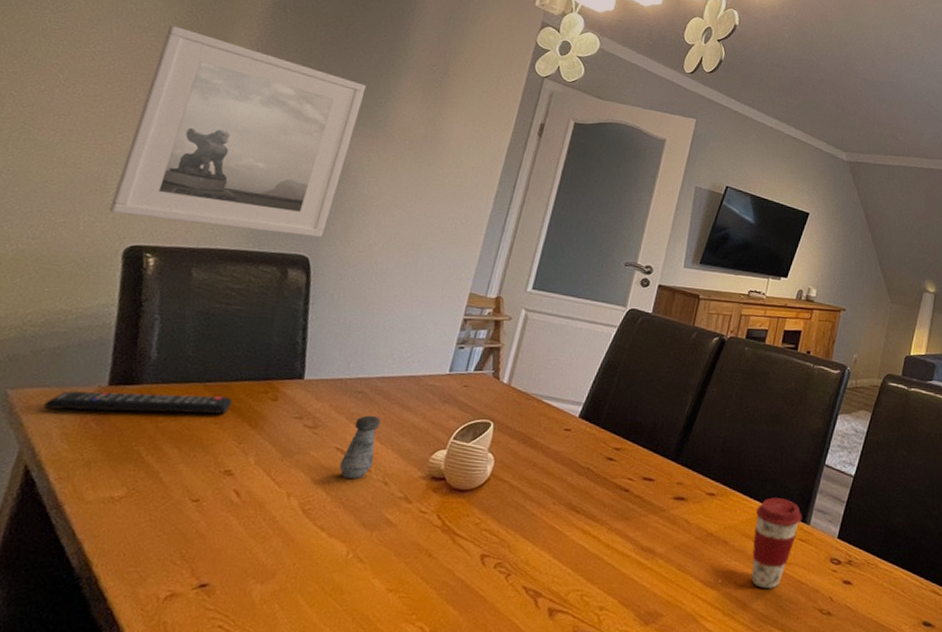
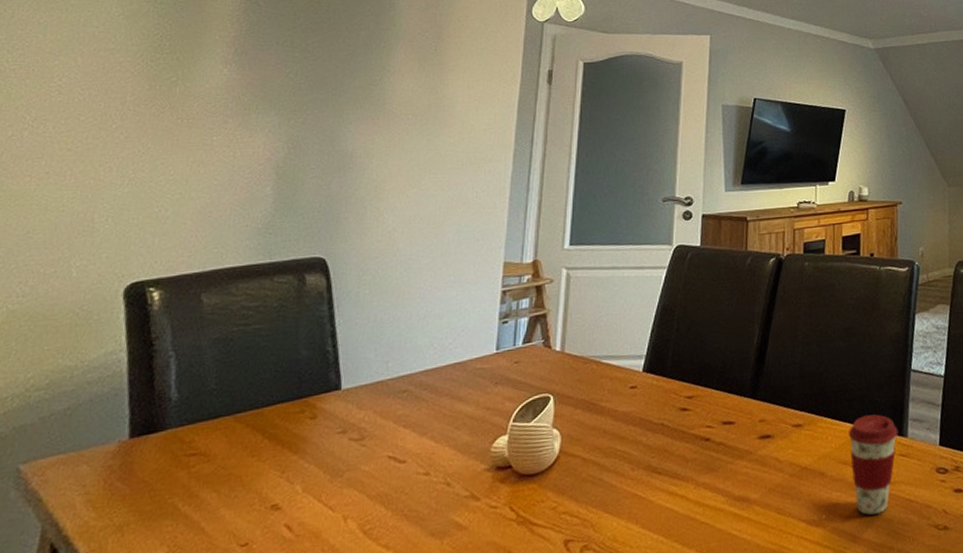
remote control: present [43,391,233,414] -> none [61,425,268,479]
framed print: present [109,25,367,238] -> none [101,42,358,253]
salt shaker: present [339,415,381,478] -> none [395,413,431,487]

